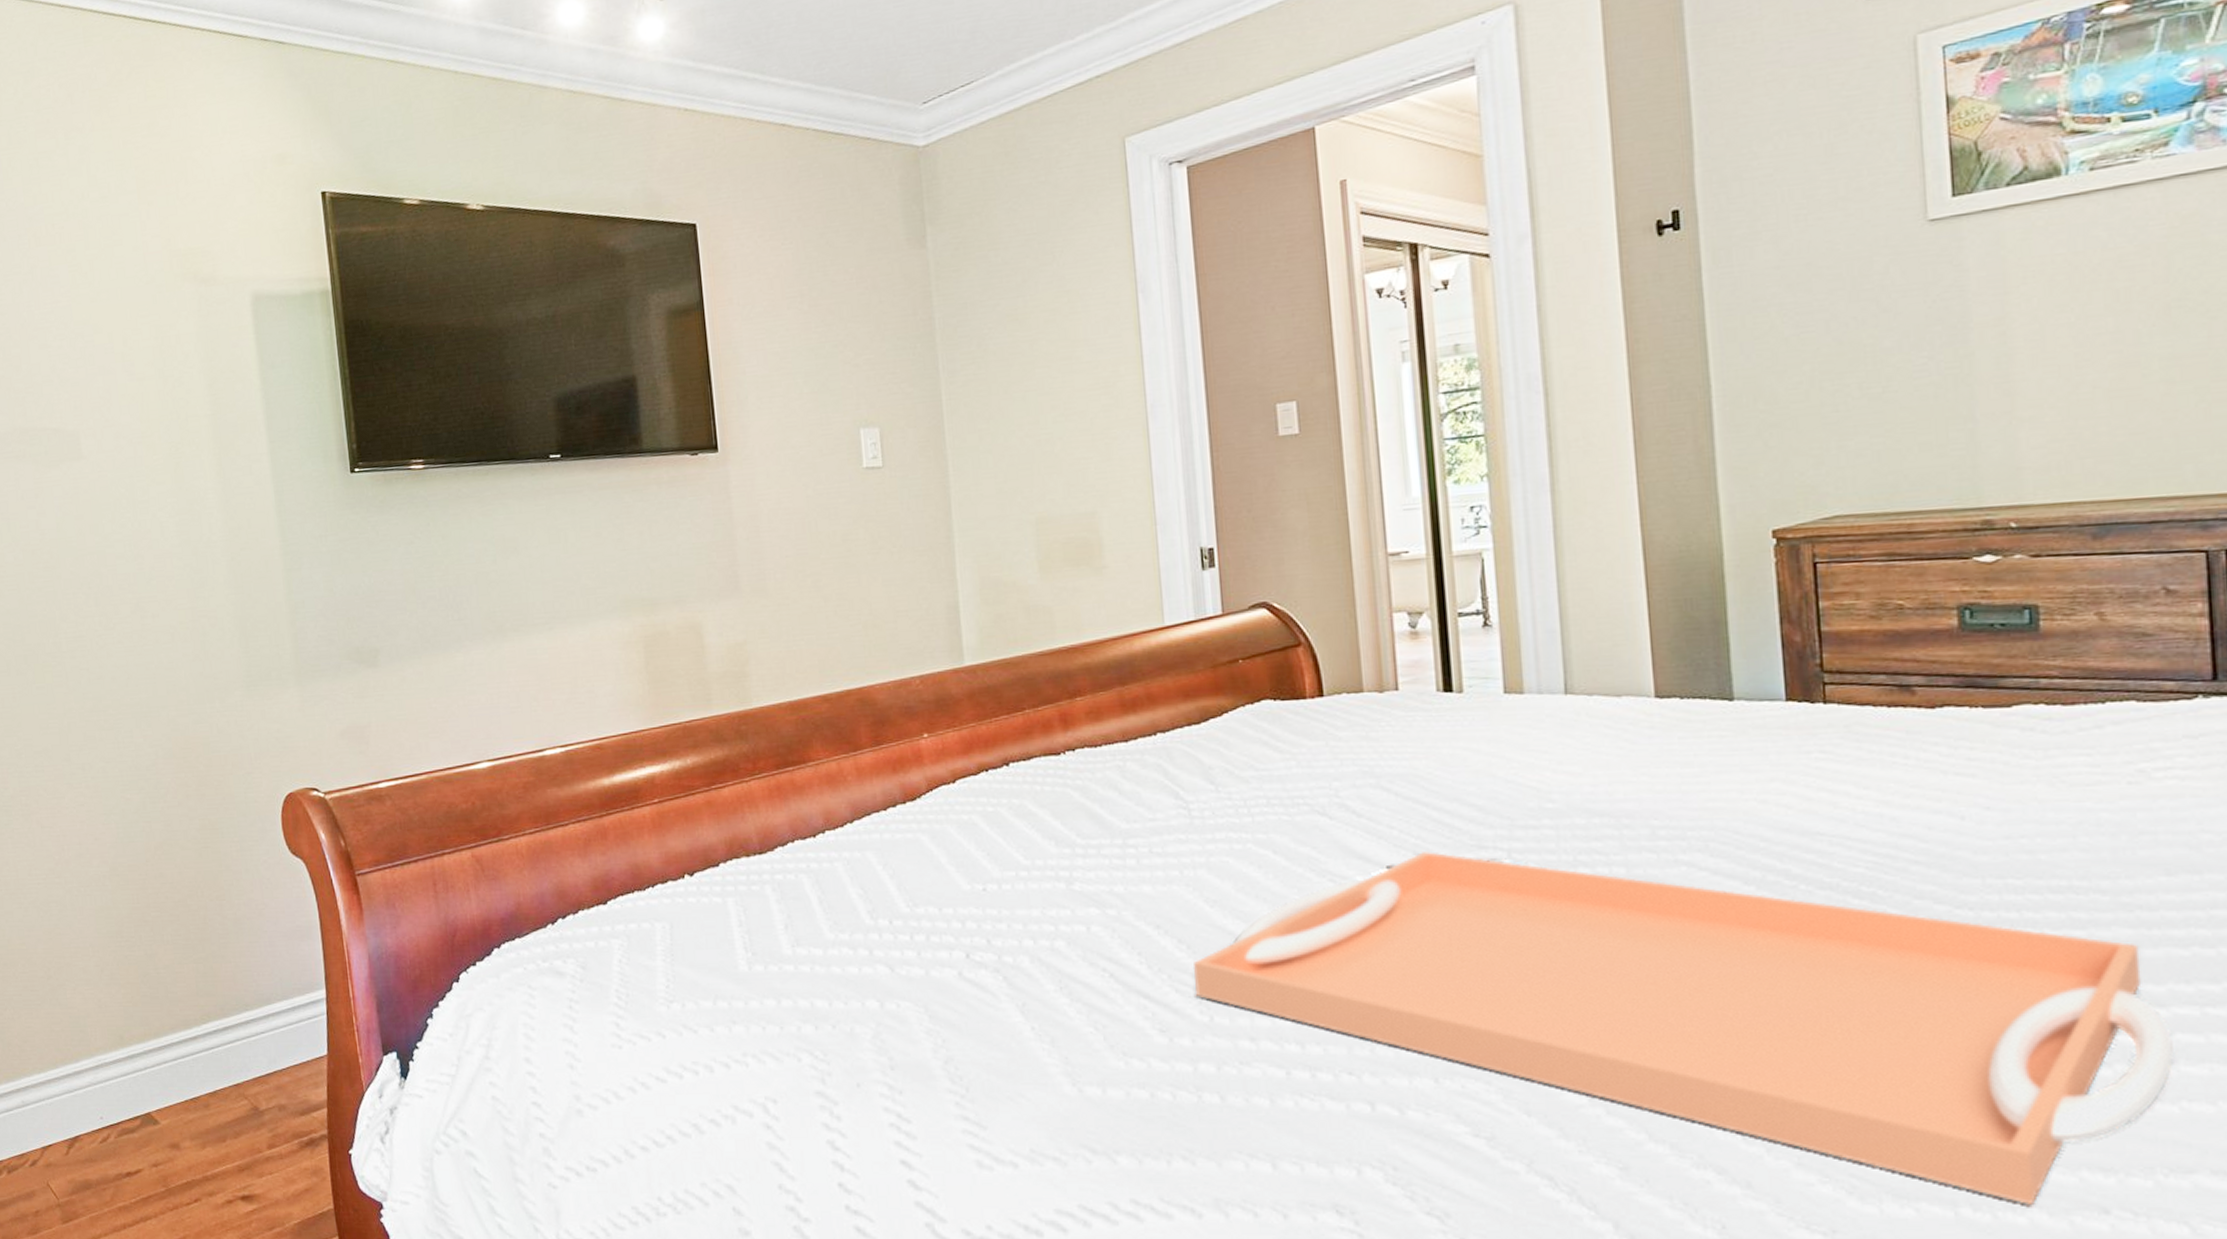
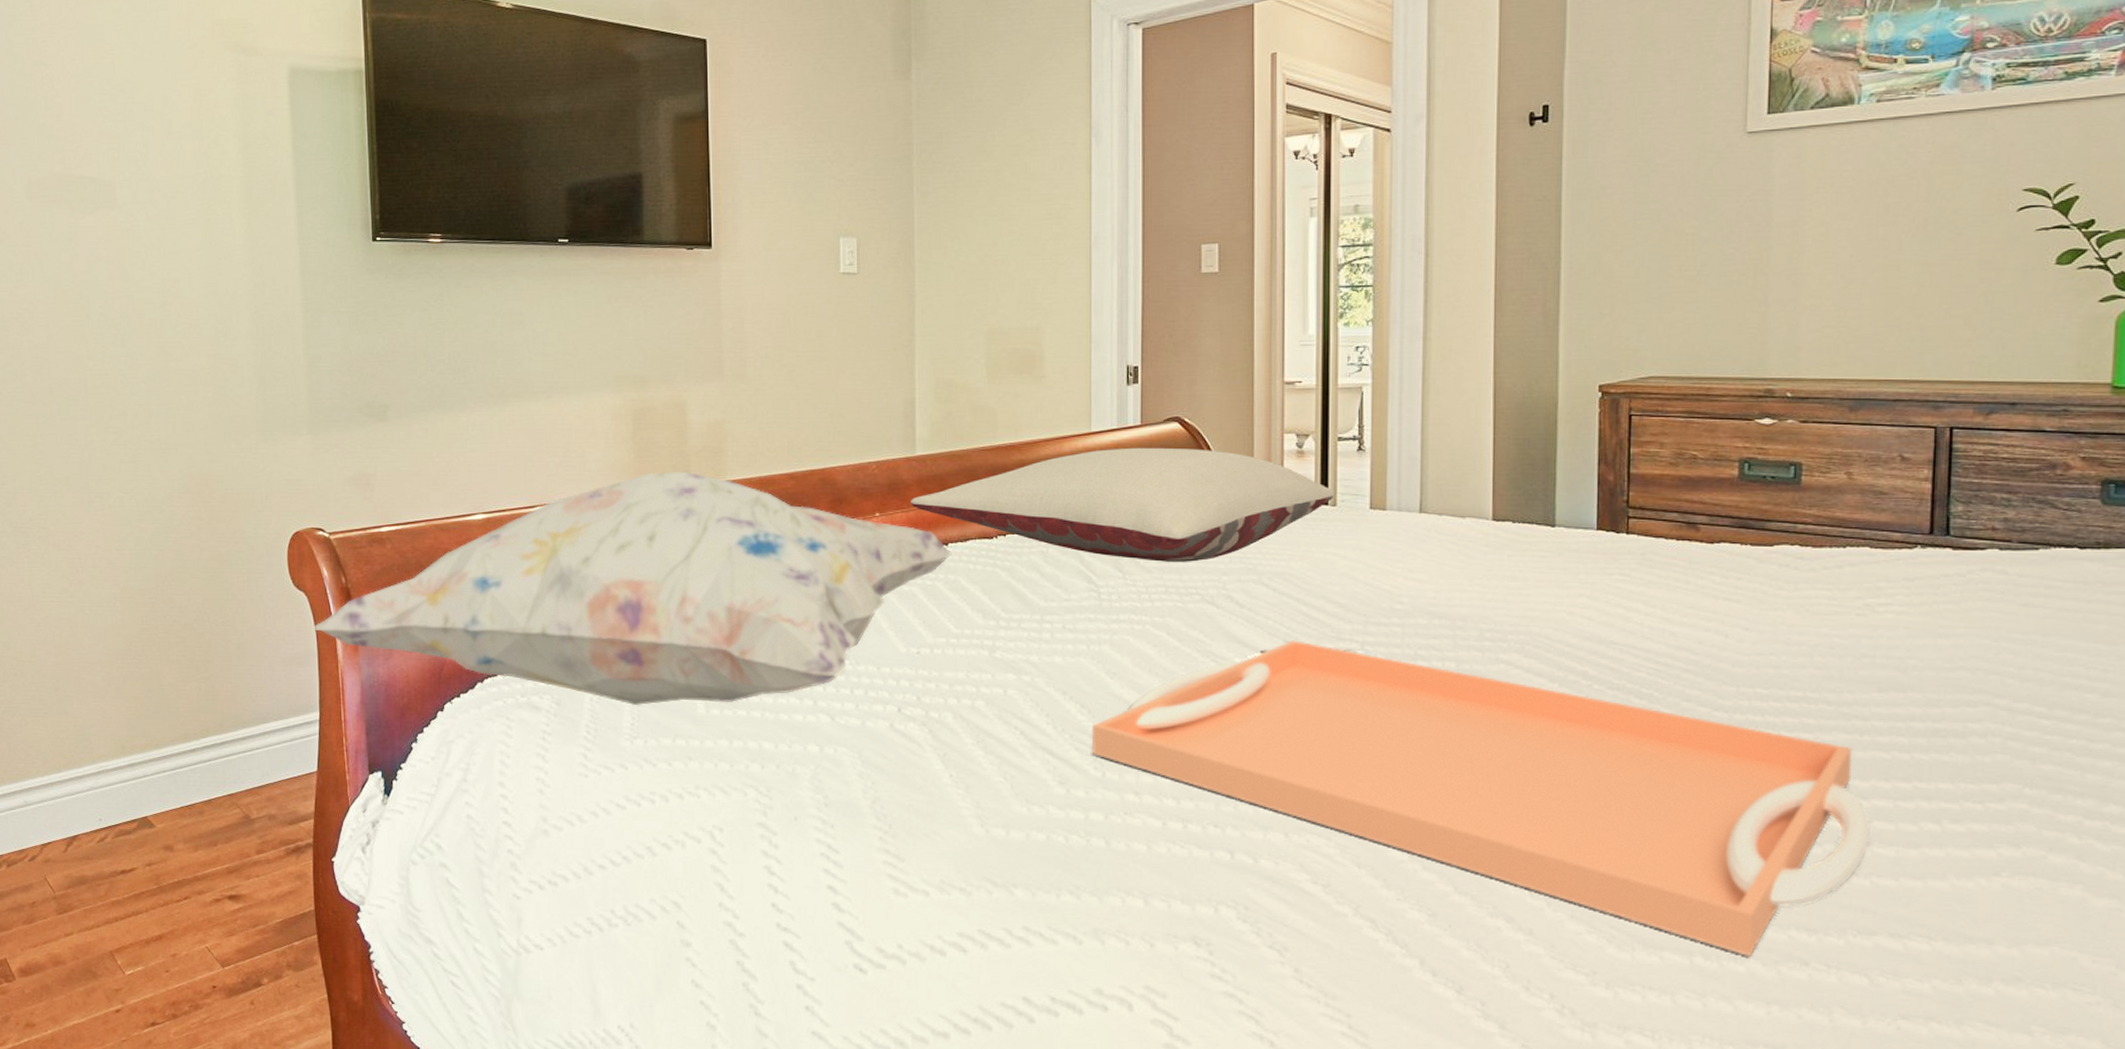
decorative pillow: none [314,700,1015,966] -> present [314,471,952,706]
pillow: none [962,637,1460,770] -> present [911,447,1334,562]

